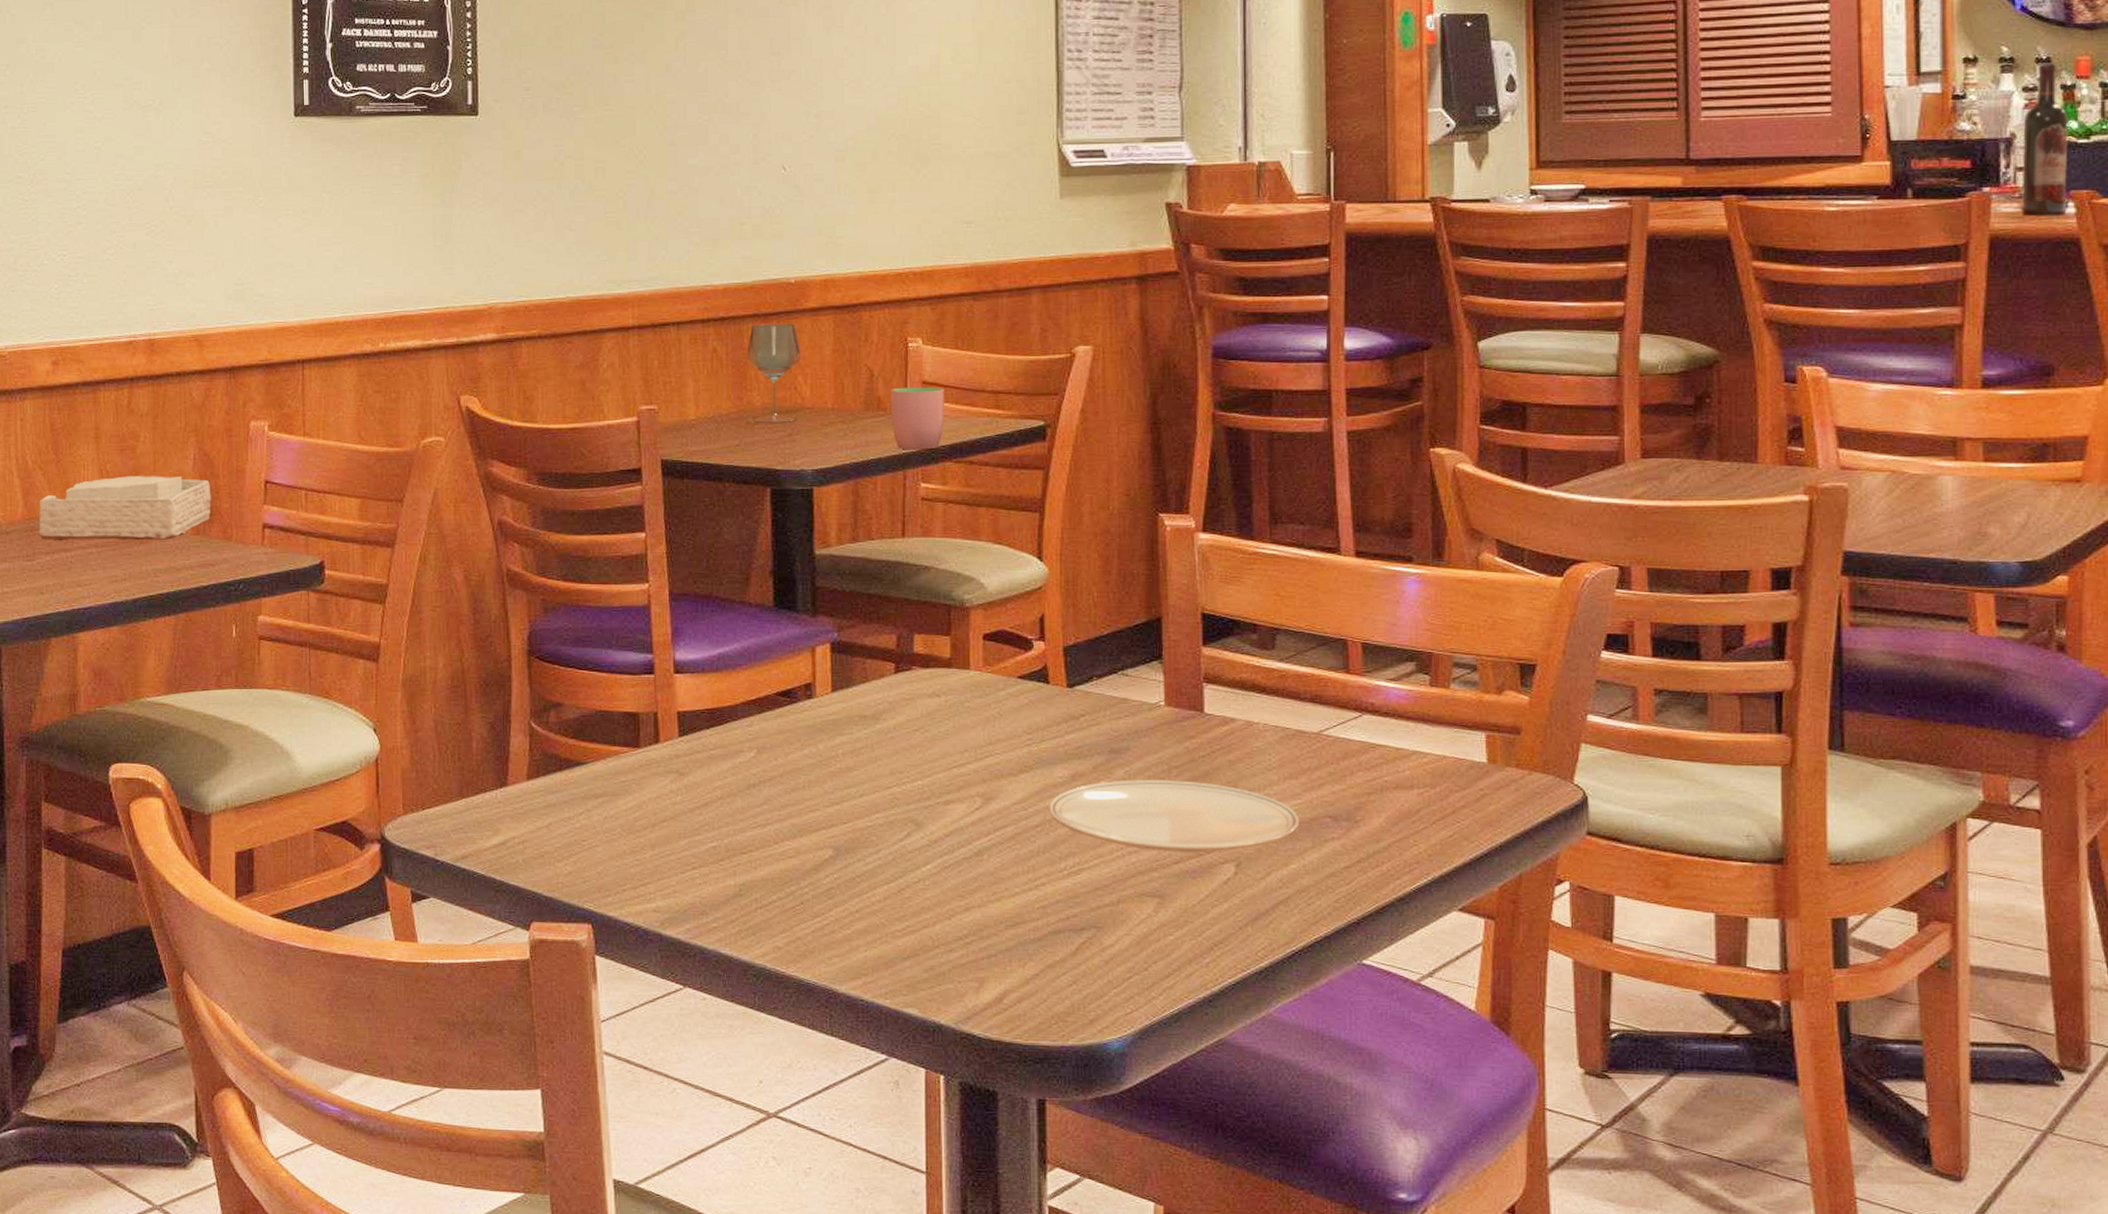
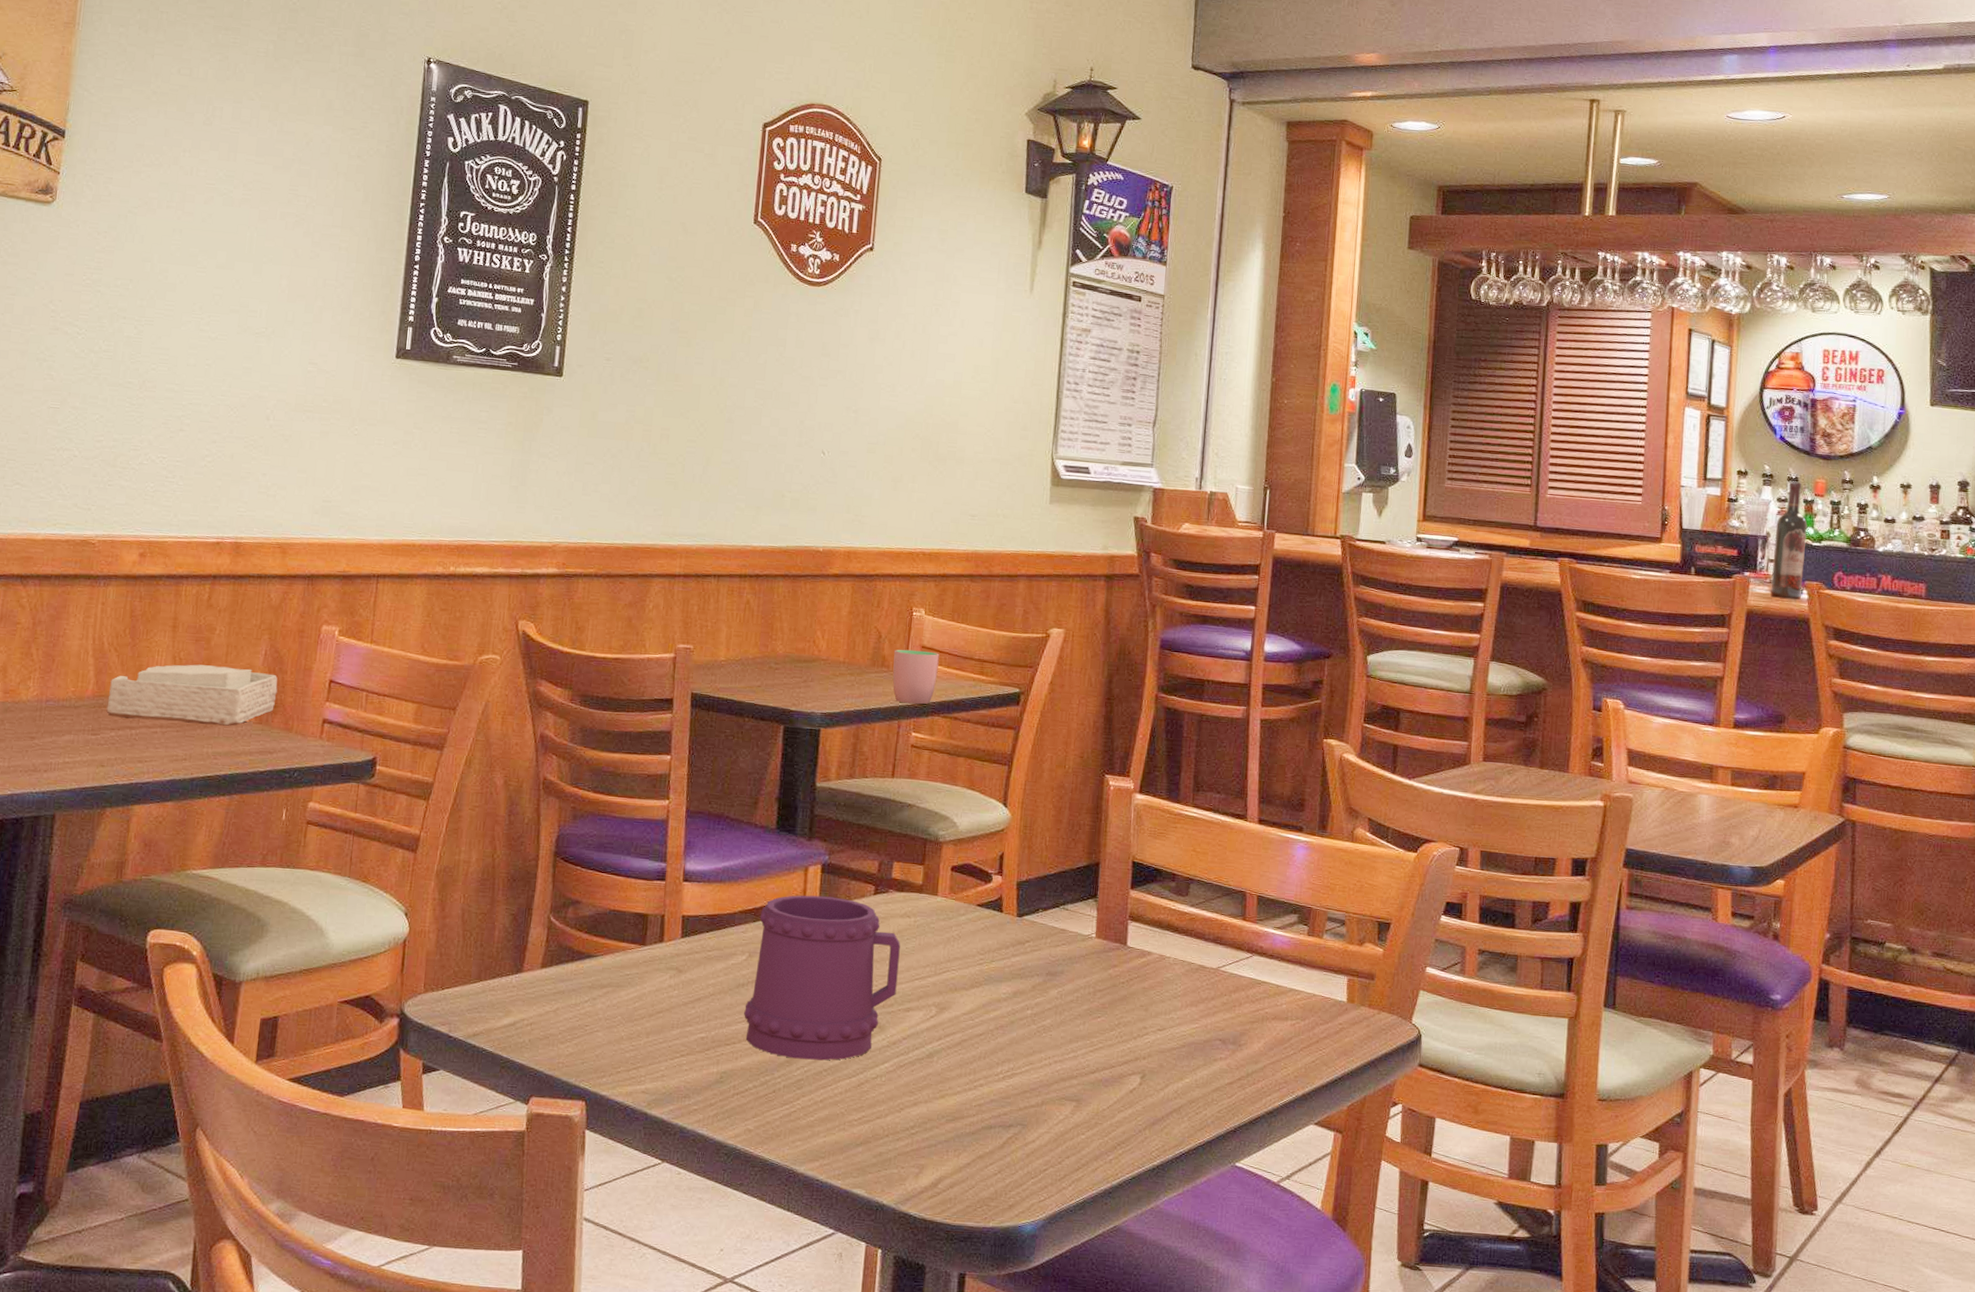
wine glass: present [745,323,801,424] -> none [774,583,822,672]
beer mug: none [757,679,932,865] -> present [743,895,901,1061]
plate: present [1049,780,1300,852] -> none [992,999,1196,1065]

